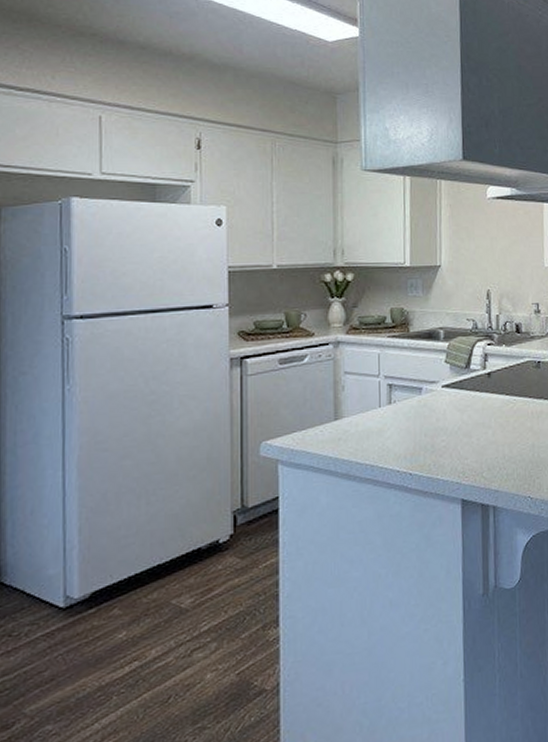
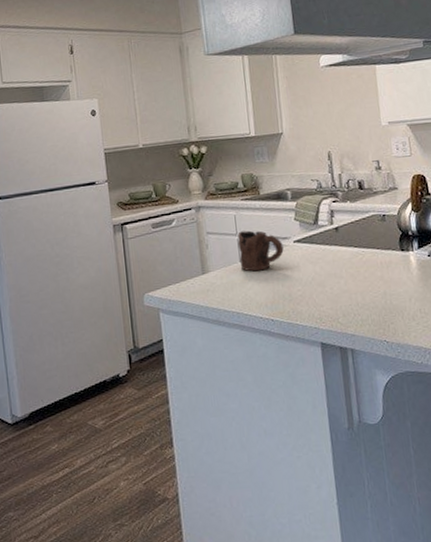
mug: none [379,372,430,419] -> present [237,230,284,272]

